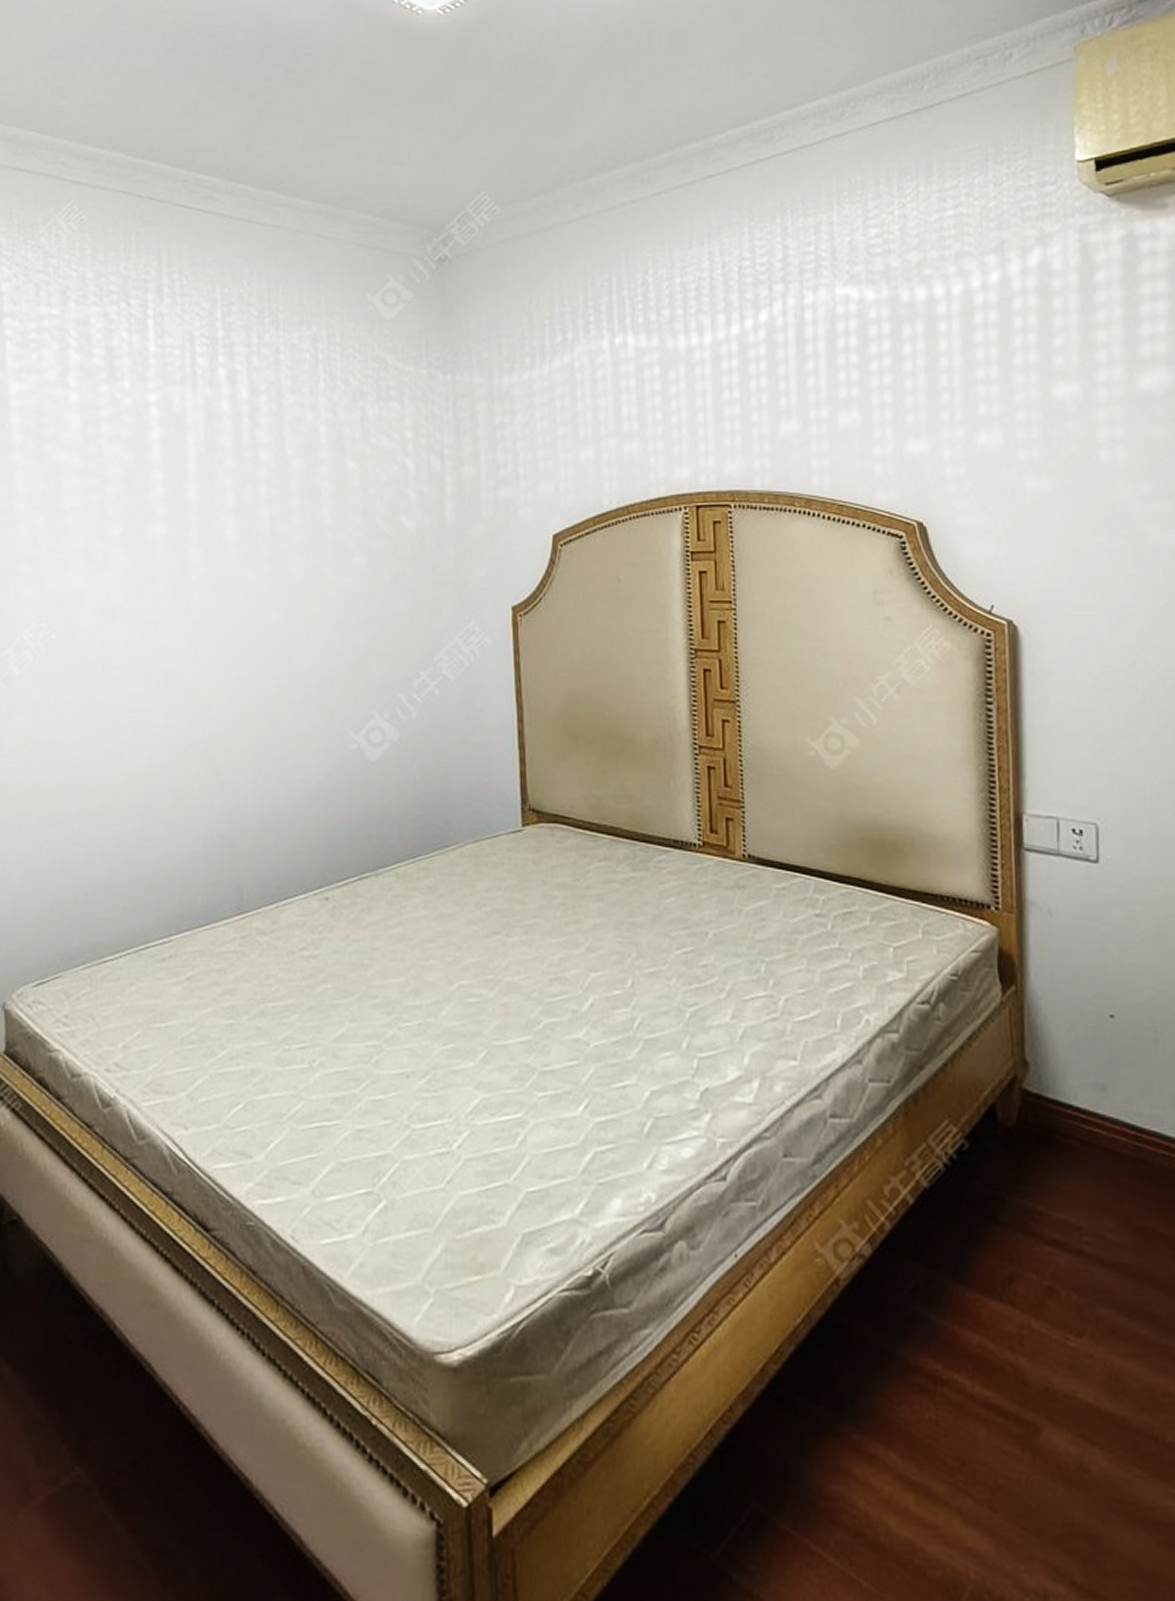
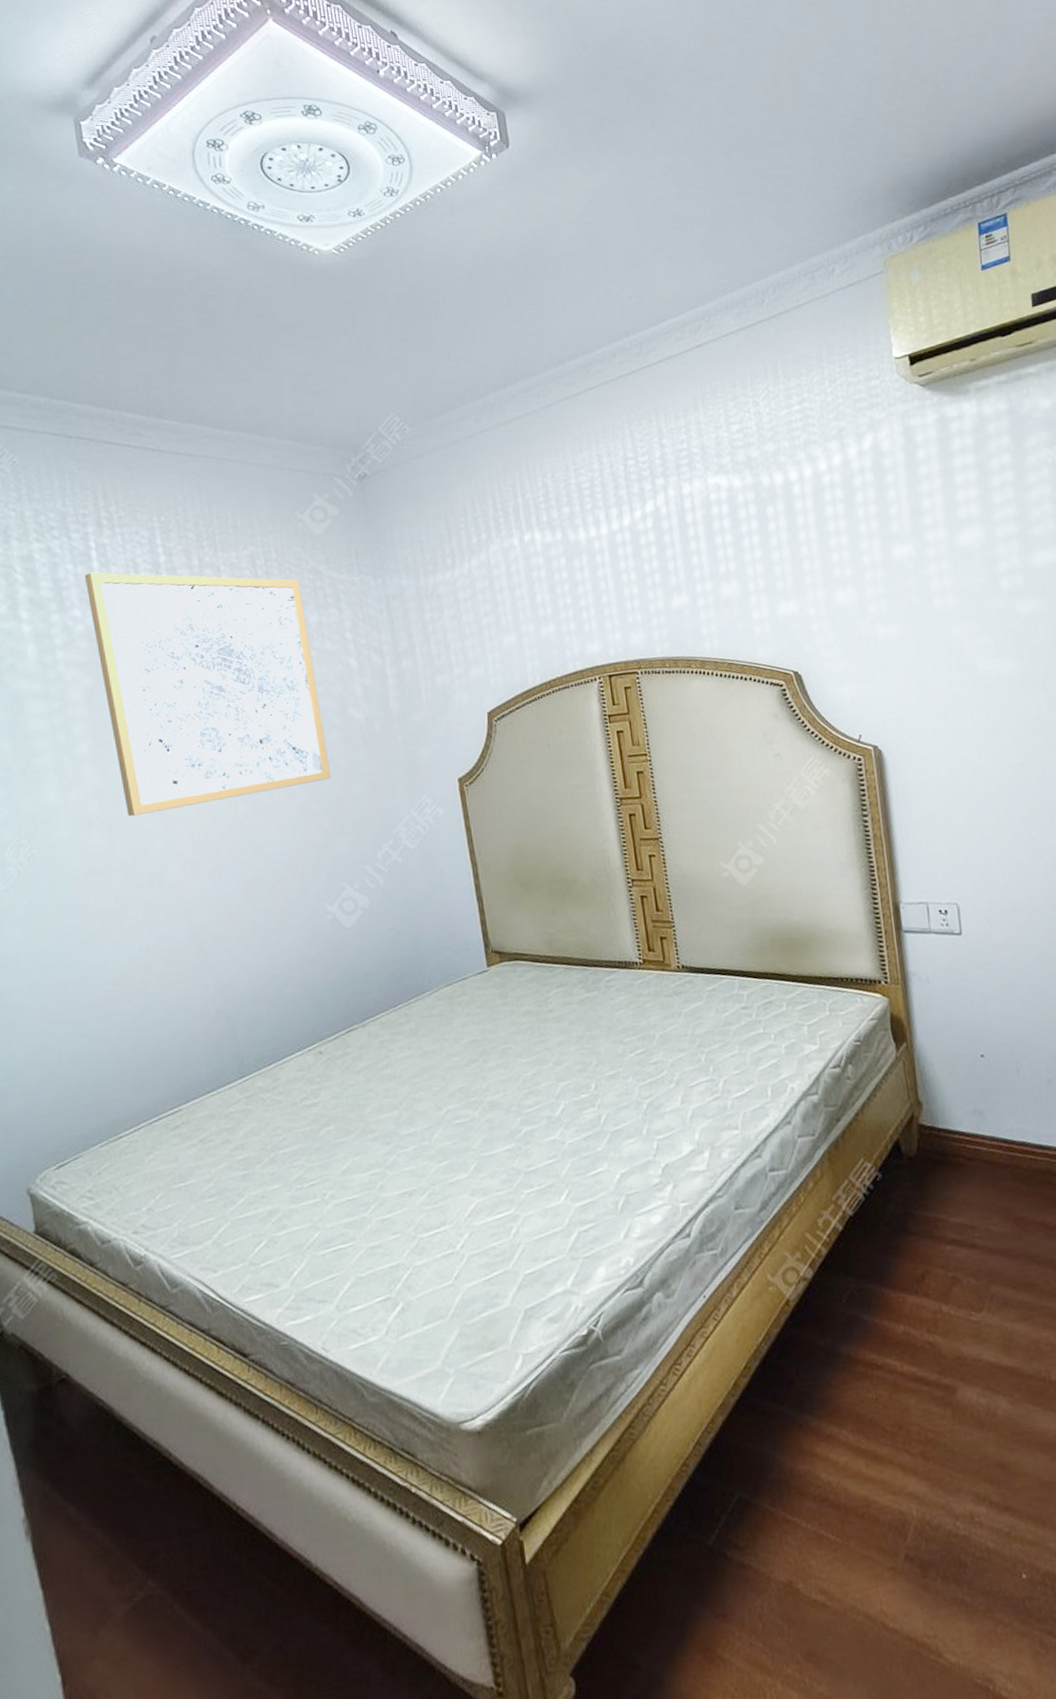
wall art: none [138,342,373,610] -> present [84,572,332,817]

